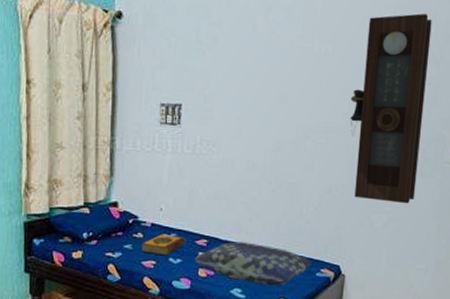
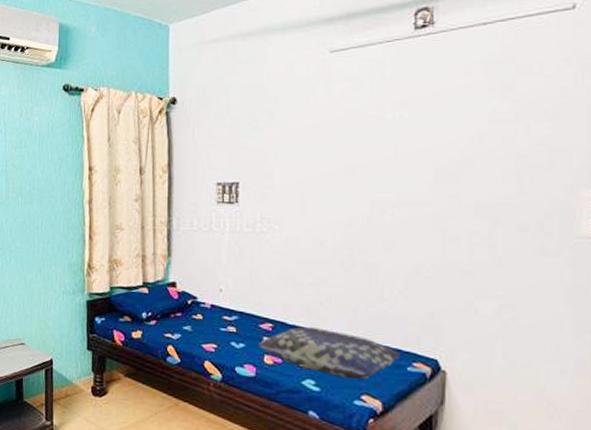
hardback book: present [141,234,186,256] -> none [201,316,249,340]
pendulum clock: present [350,13,432,204] -> none [435,66,538,288]

